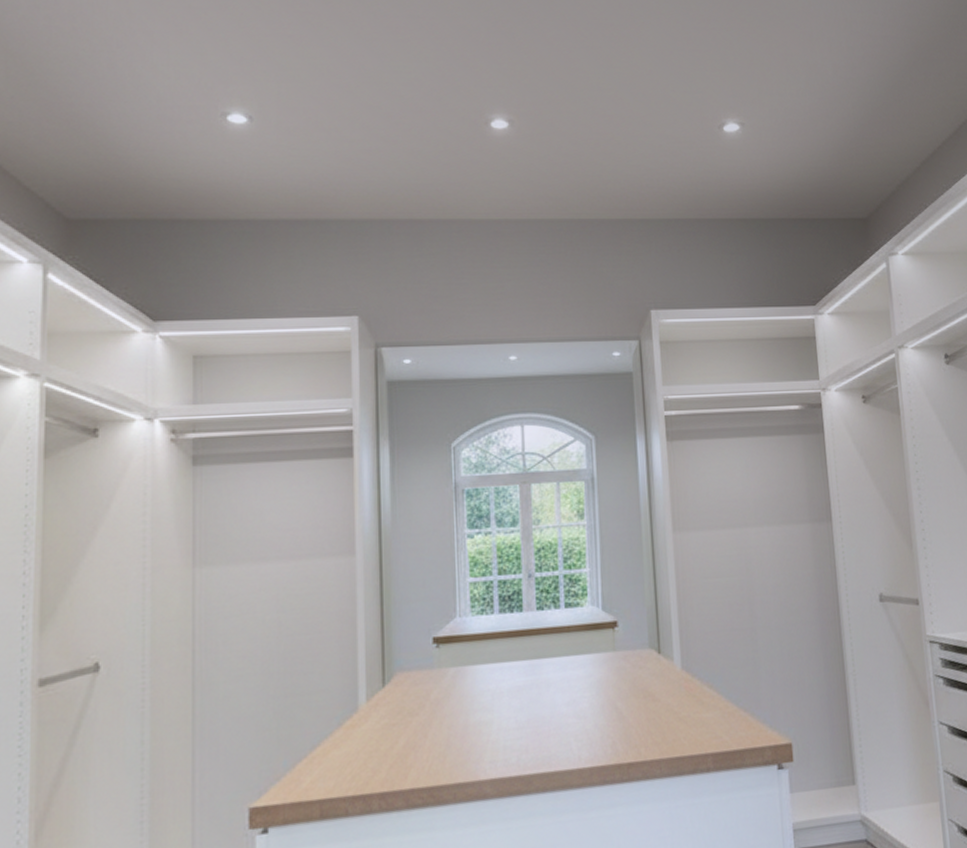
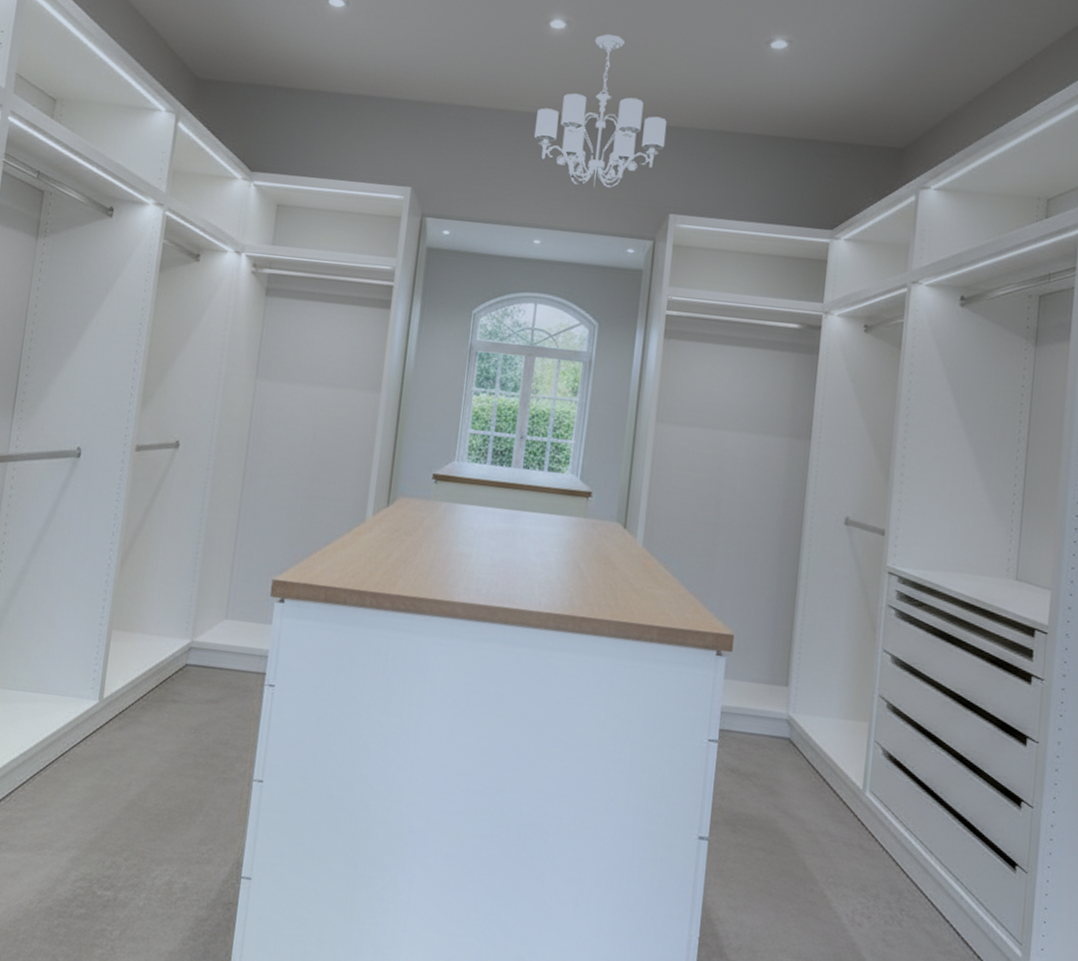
chandelier: none [491,130,634,293] -> present [534,34,668,189]

